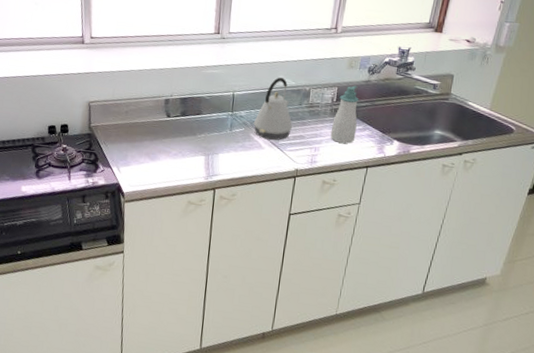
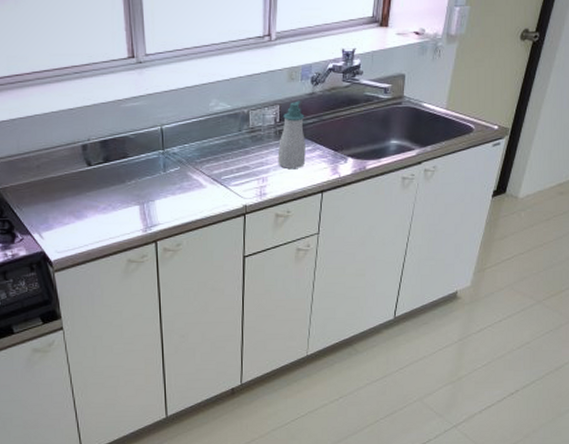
kettle: present [254,77,292,141] -> none [190,102,234,177]

